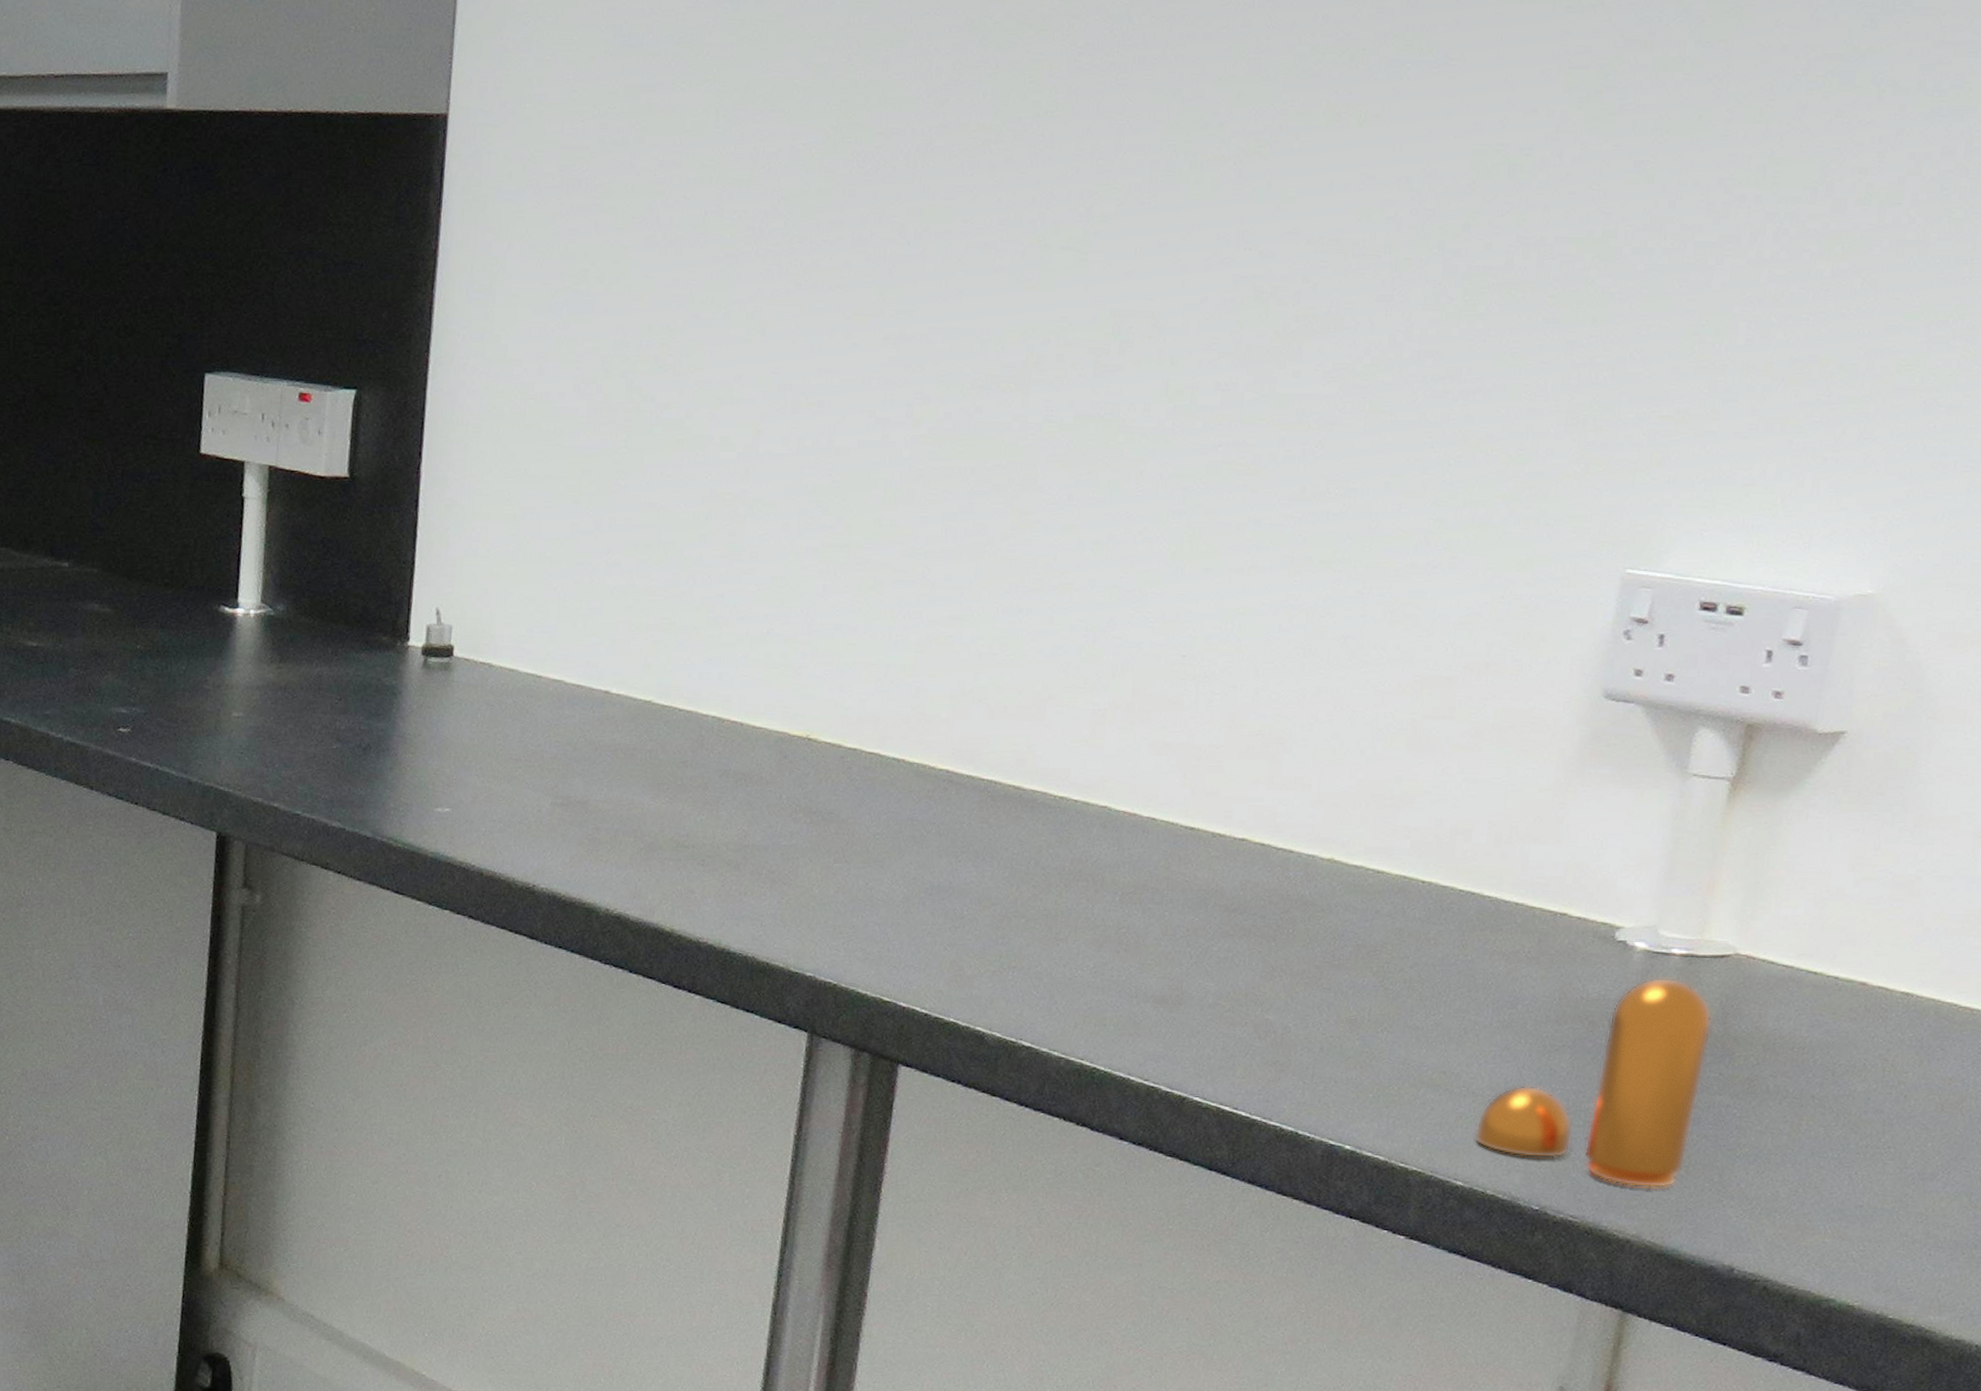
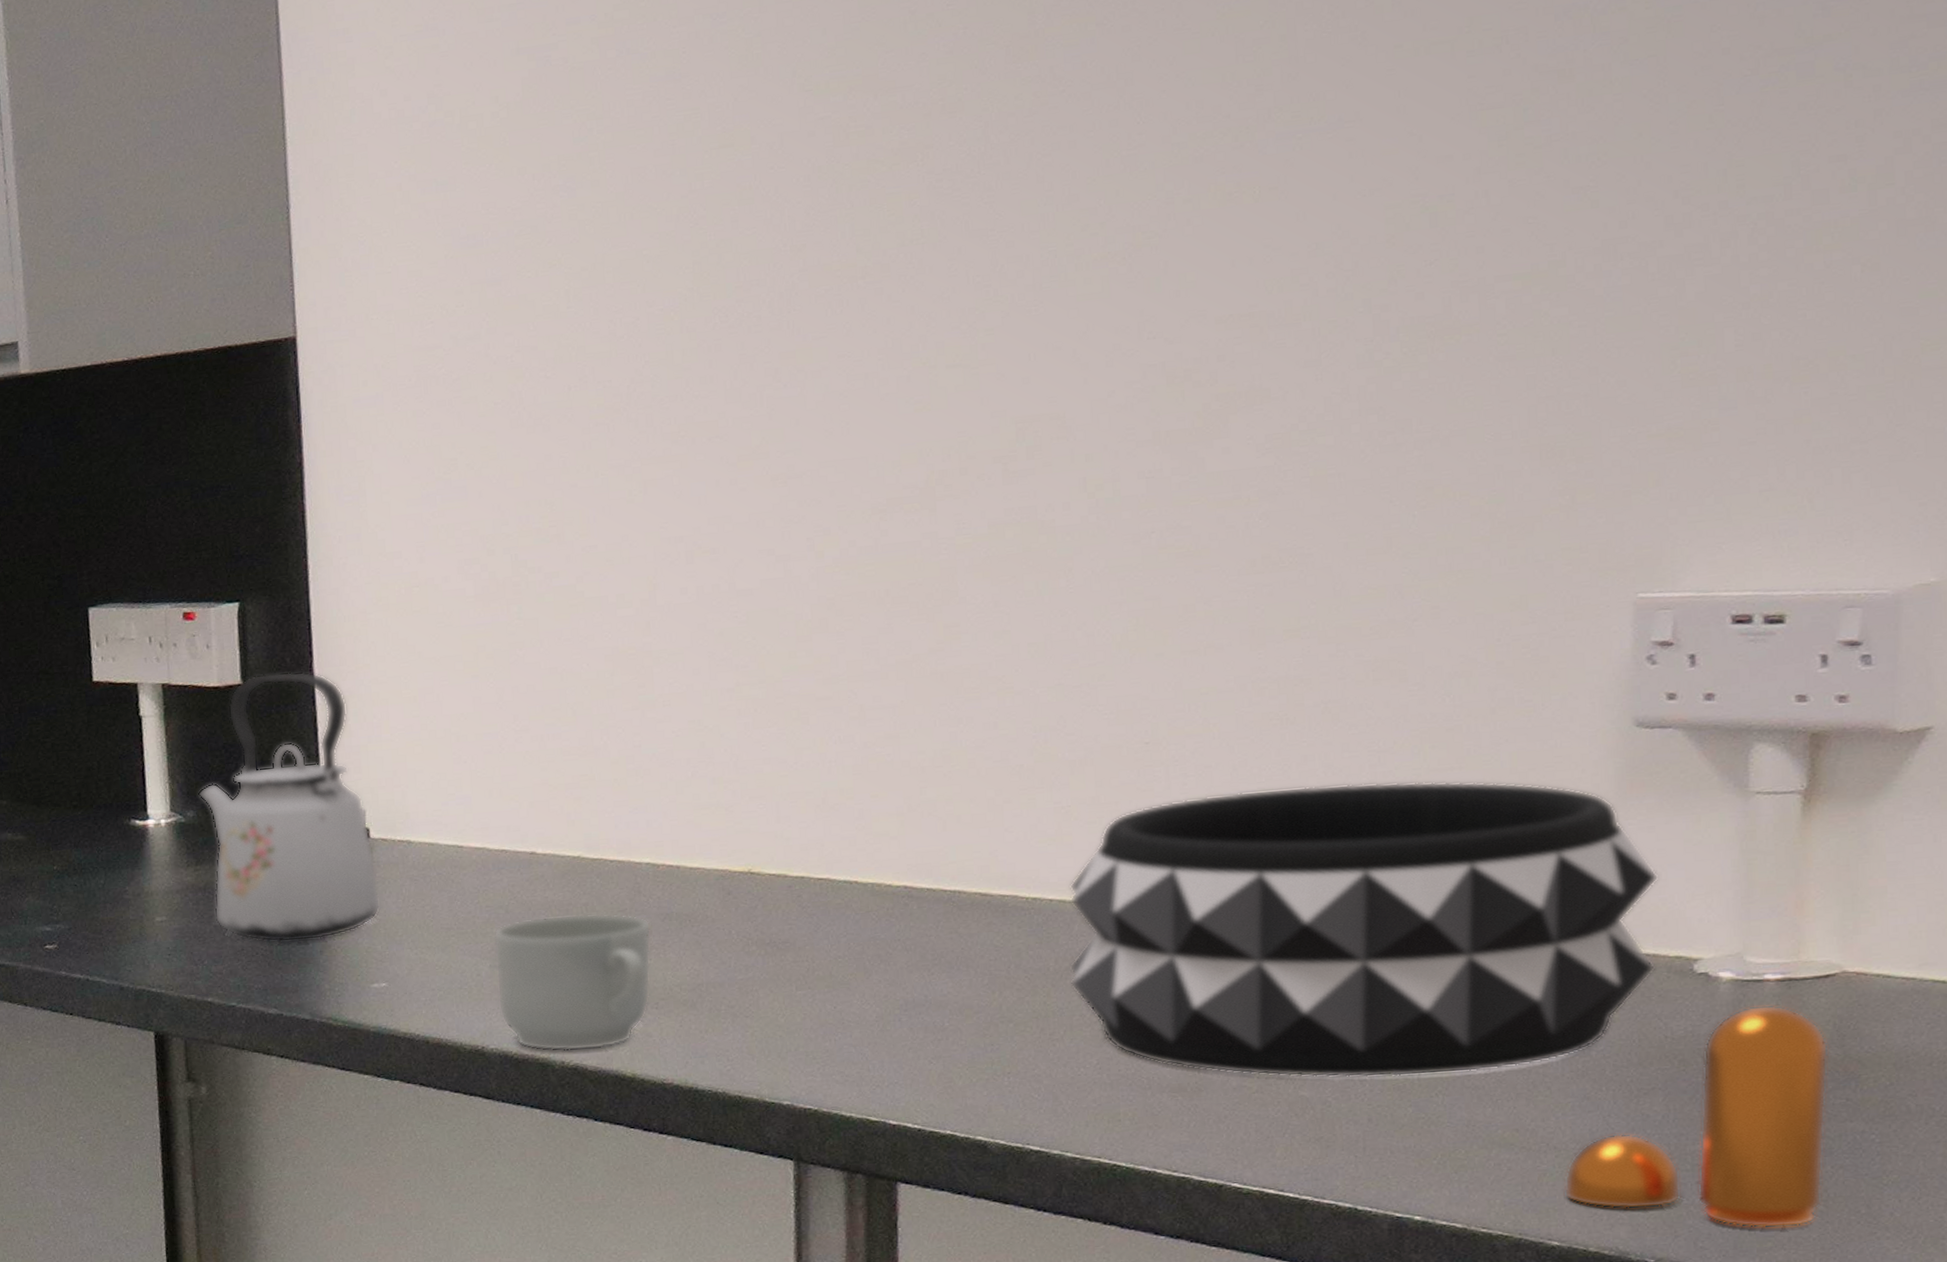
kettle: none [291,469,456,756] -> present [198,671,381,943]
mug: none [554,758,709,900] -> present [493,913,652,1052]
decorative bowl: none [1081,715,1601,1013] -> present [1069,781,1659,1078]

